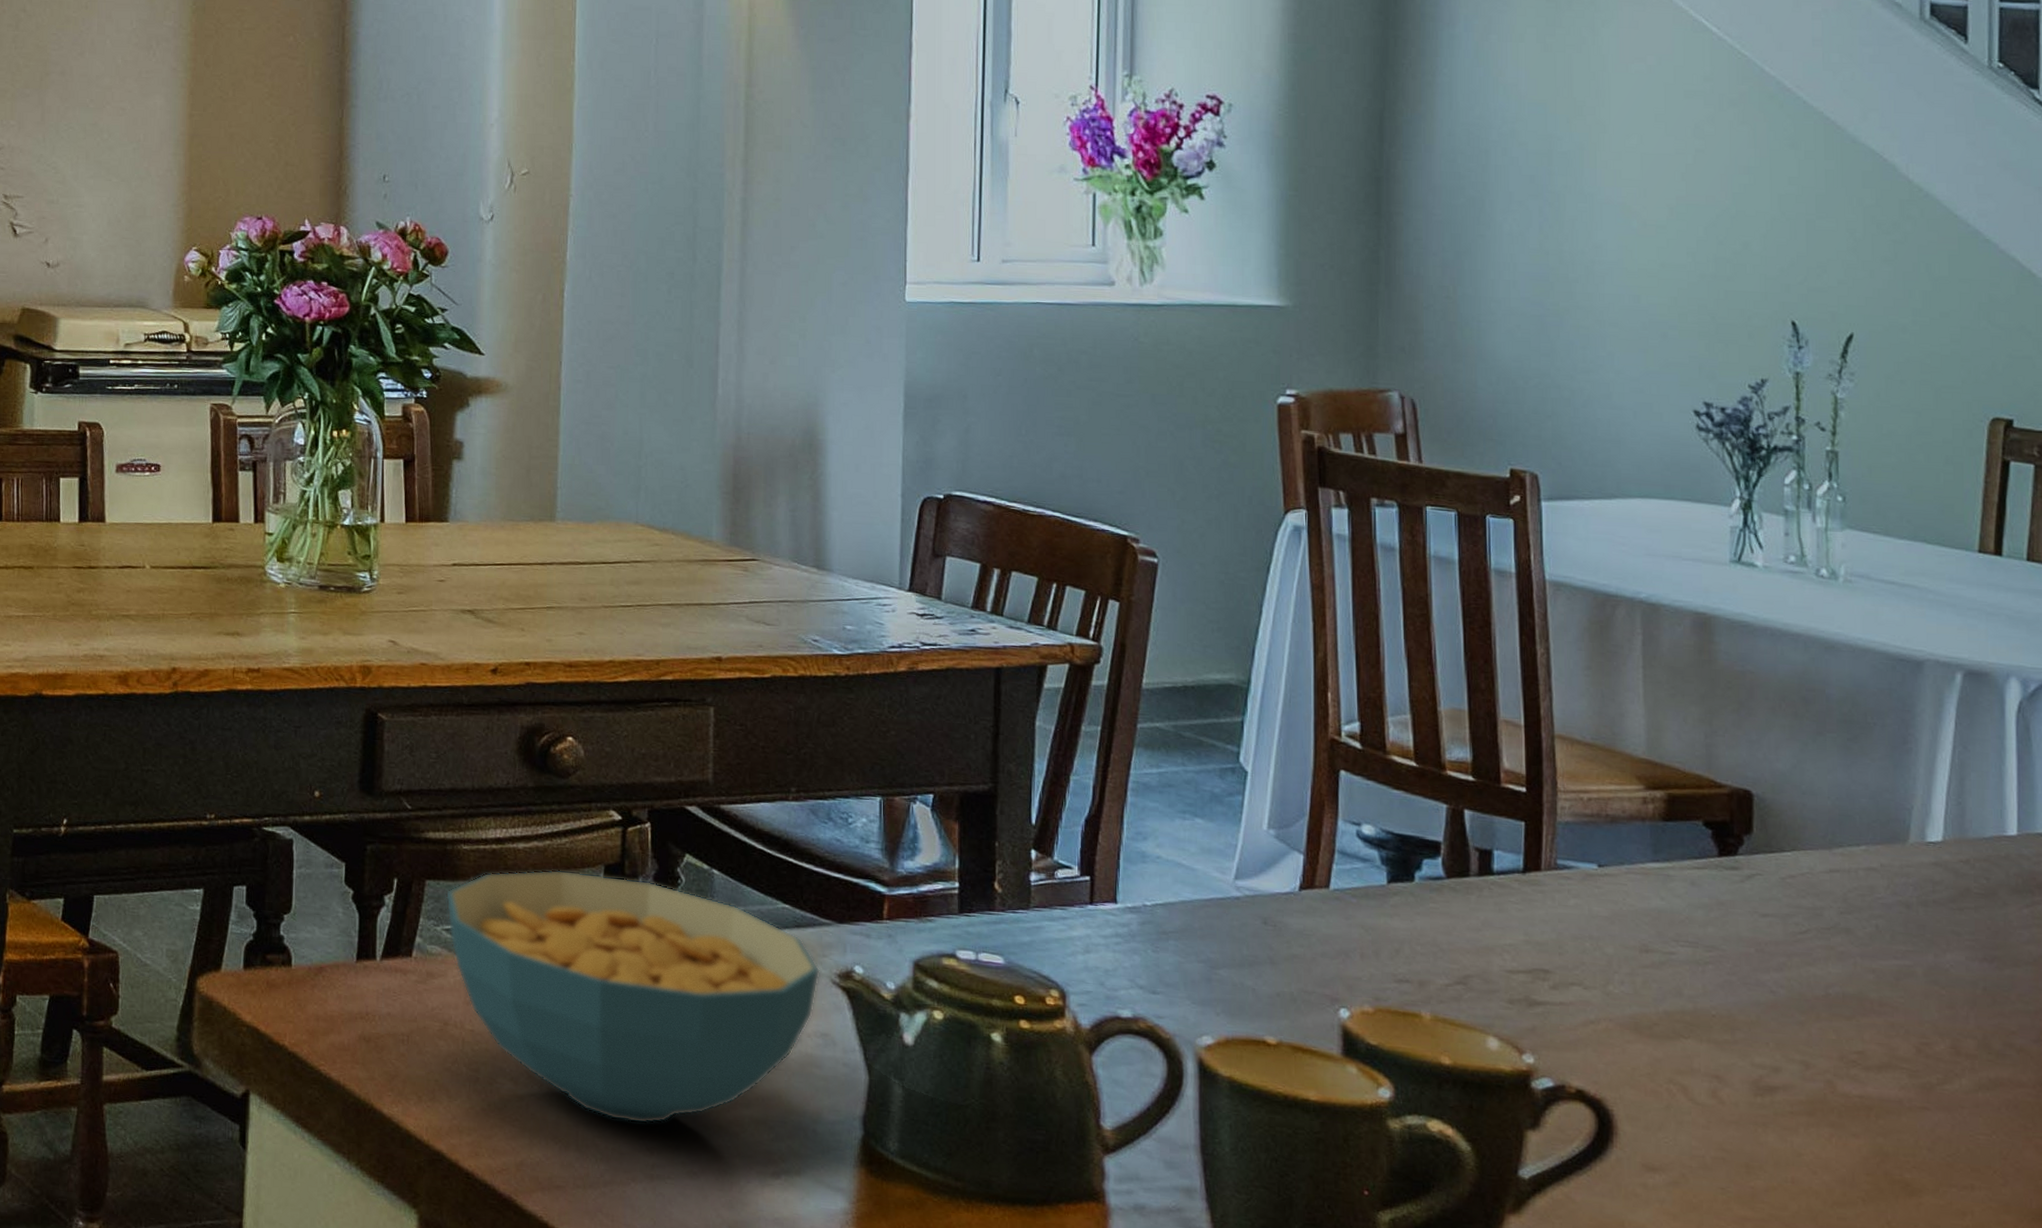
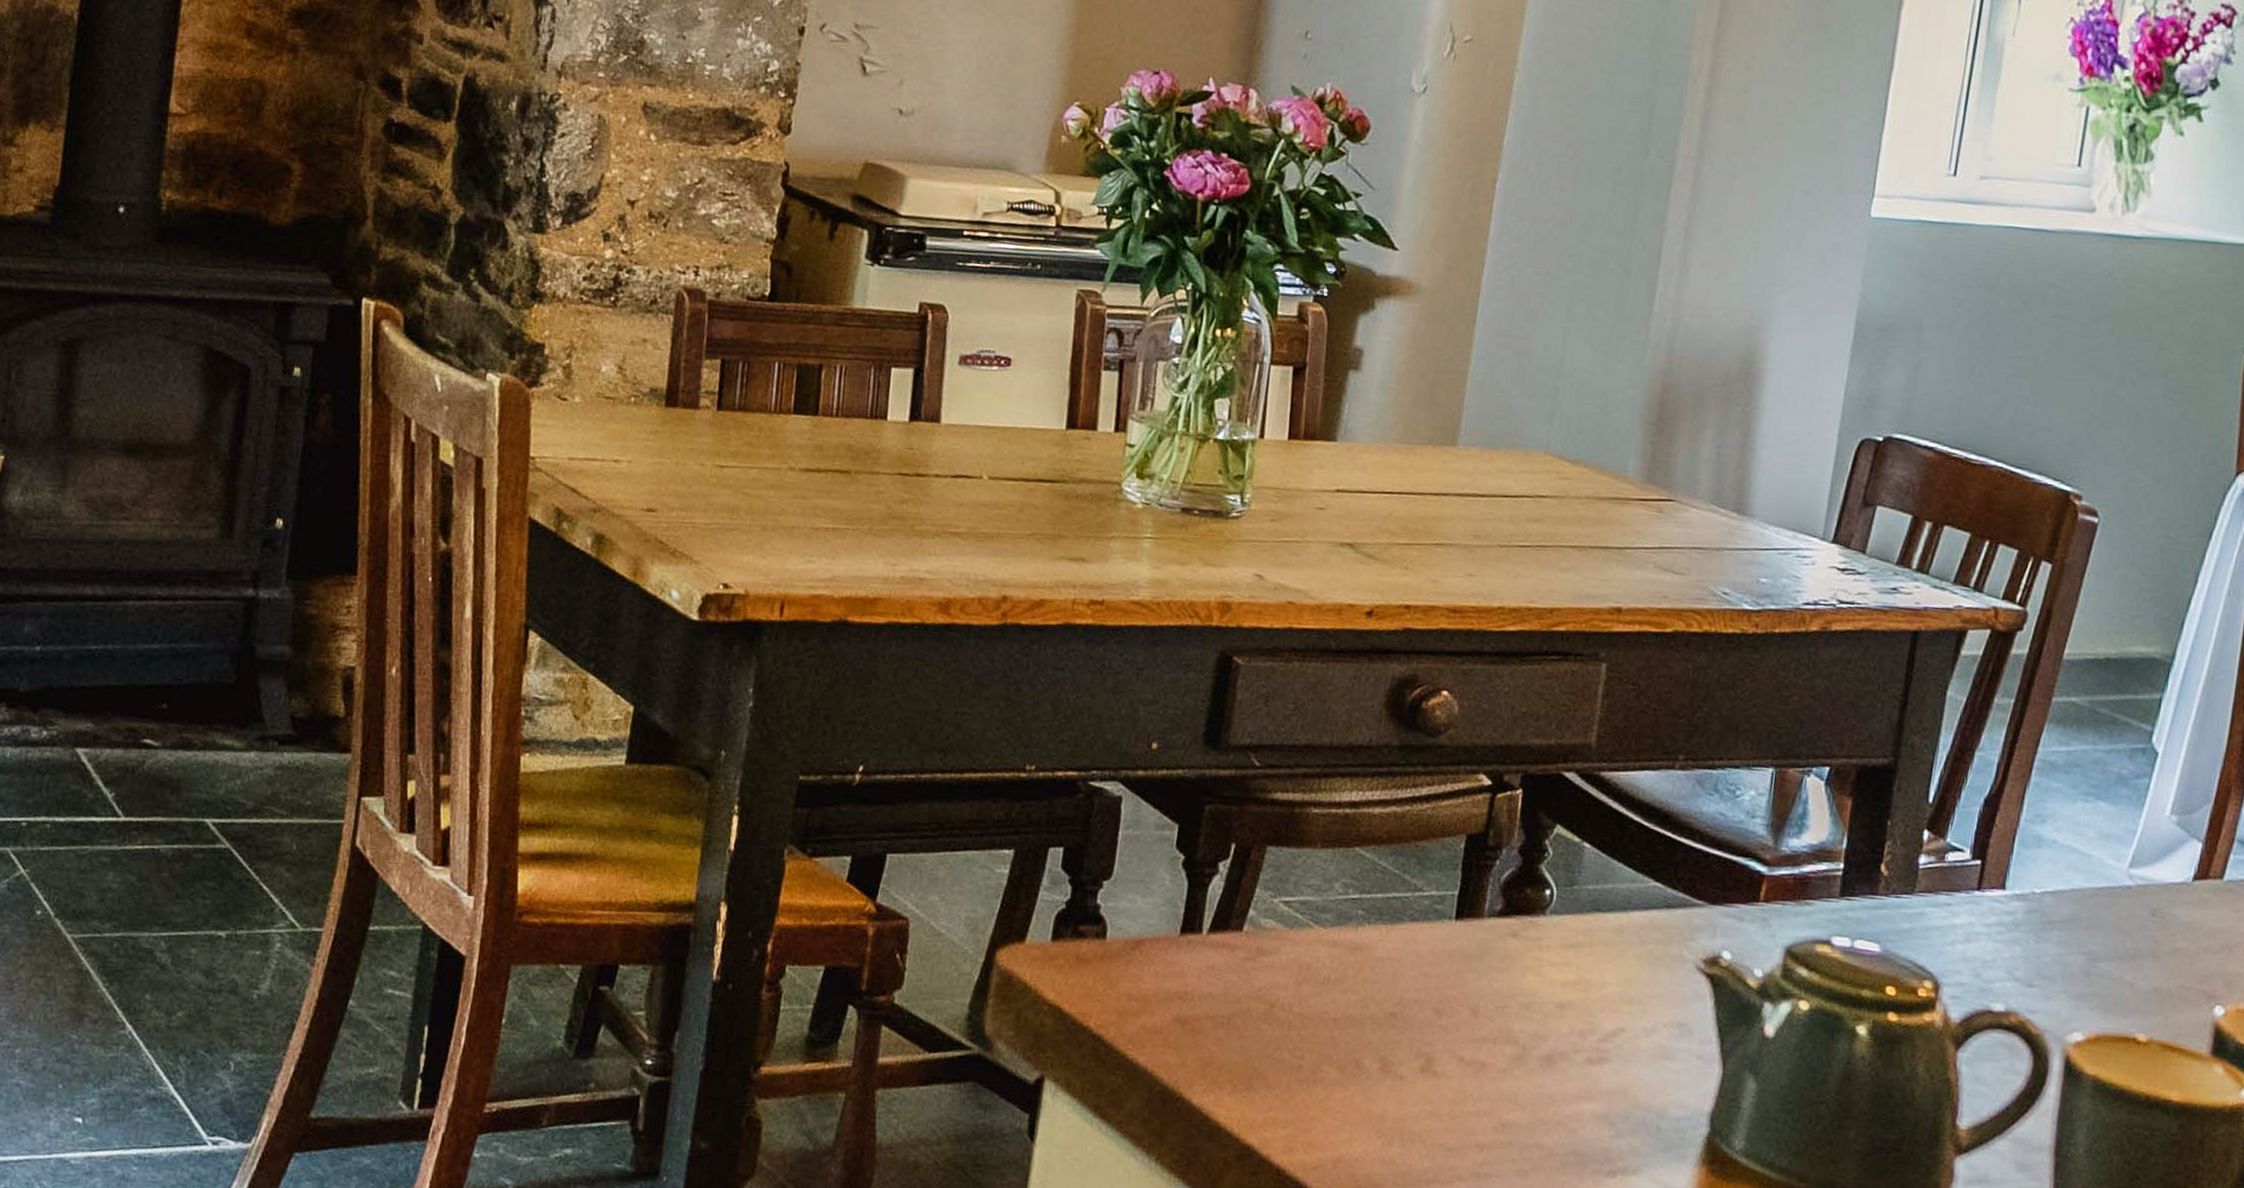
cereal bowl: present [445,869,820,1124] -> none [1286,838,1686,1118]

